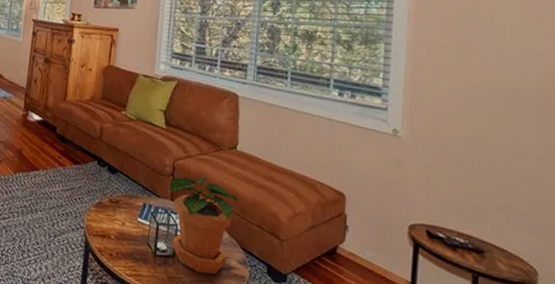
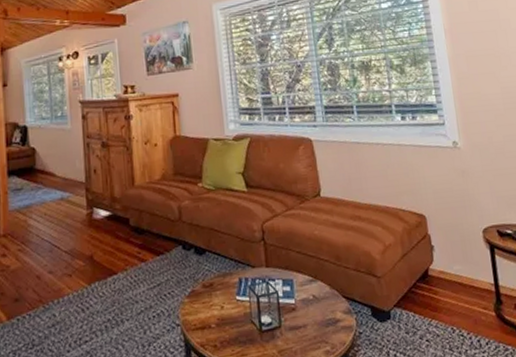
potted plant: present [169,176,239,274] -> none [261,232,333,336]

